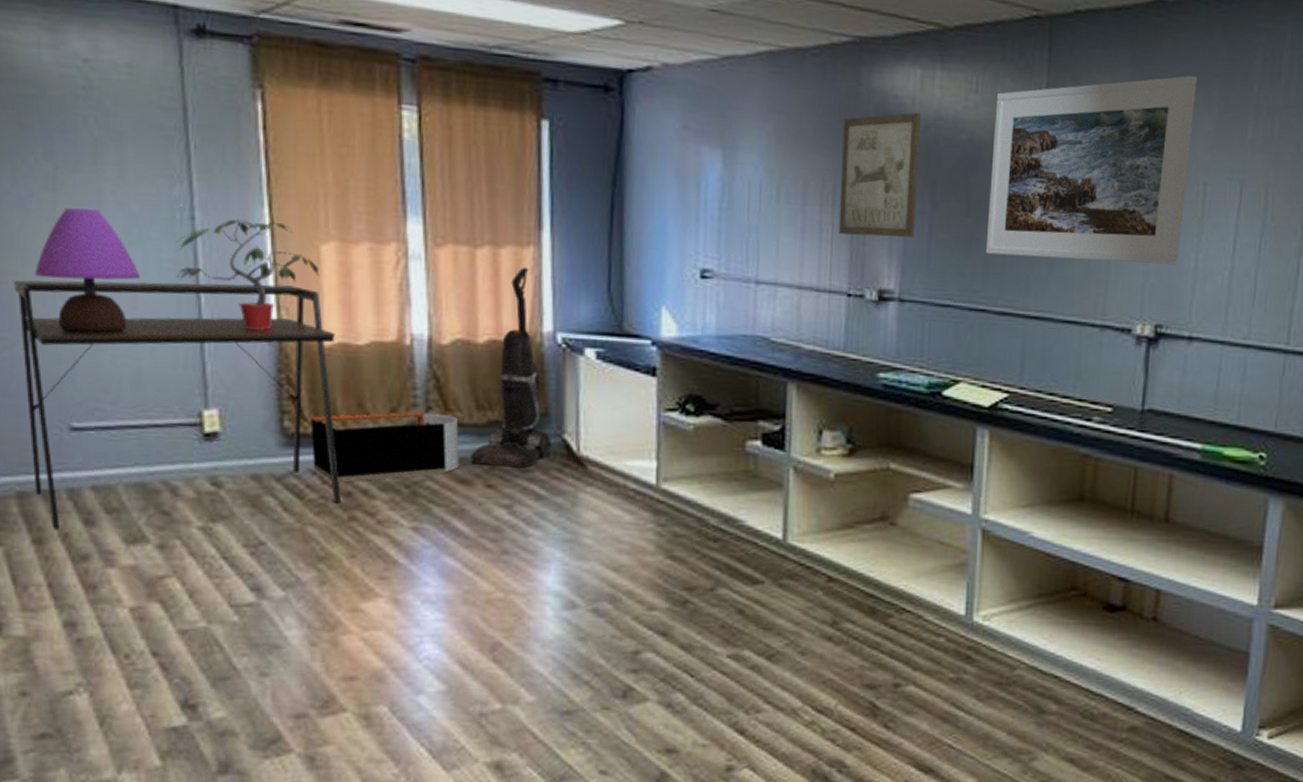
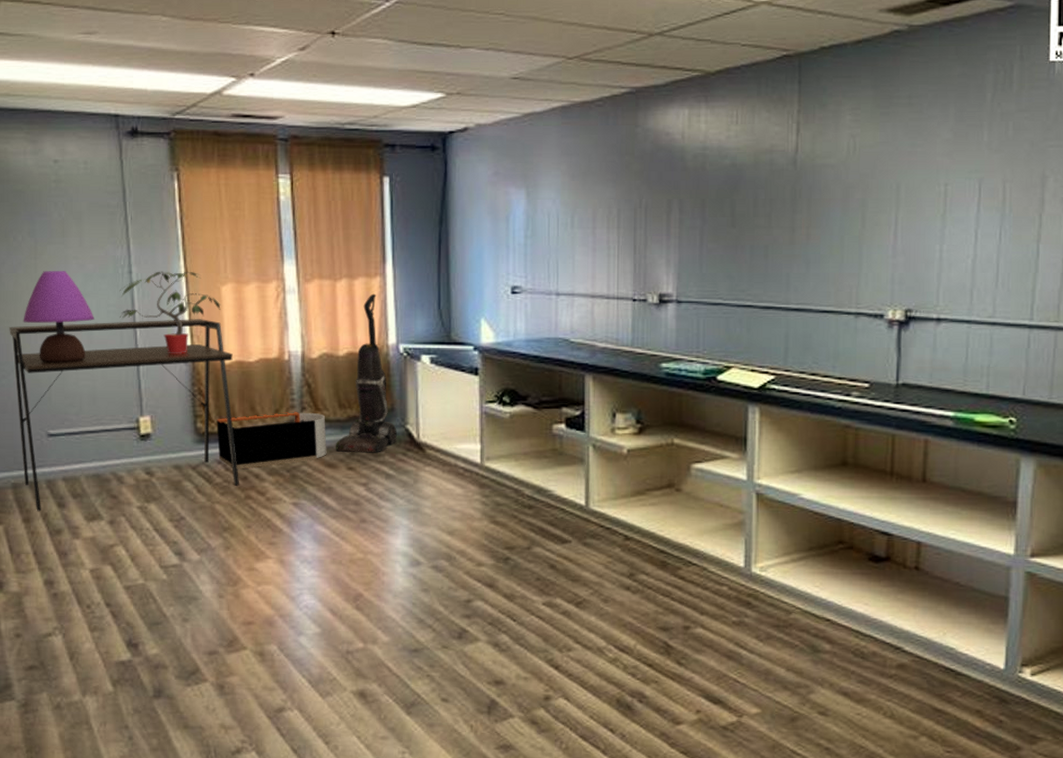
wall art: present [838,113,922,237] -> none [623,146,690,250]
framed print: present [985,75,1197,265] -> none [750,92,934,258]

